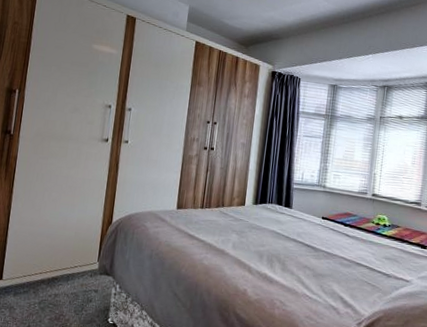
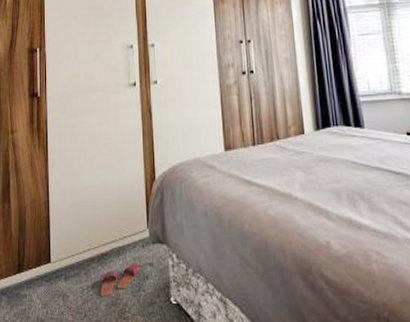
slippers: none [45,288,86,313] -> present [100,264,141,298]

